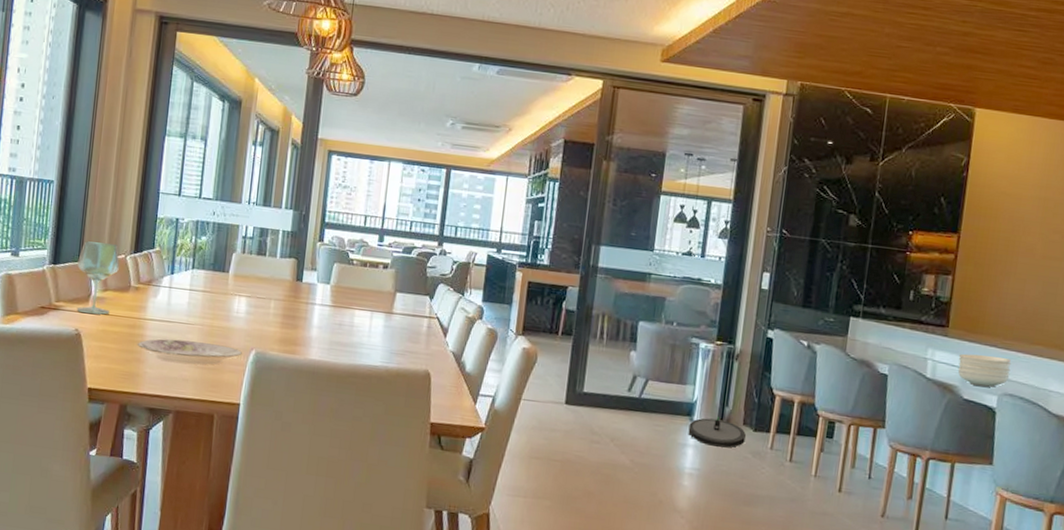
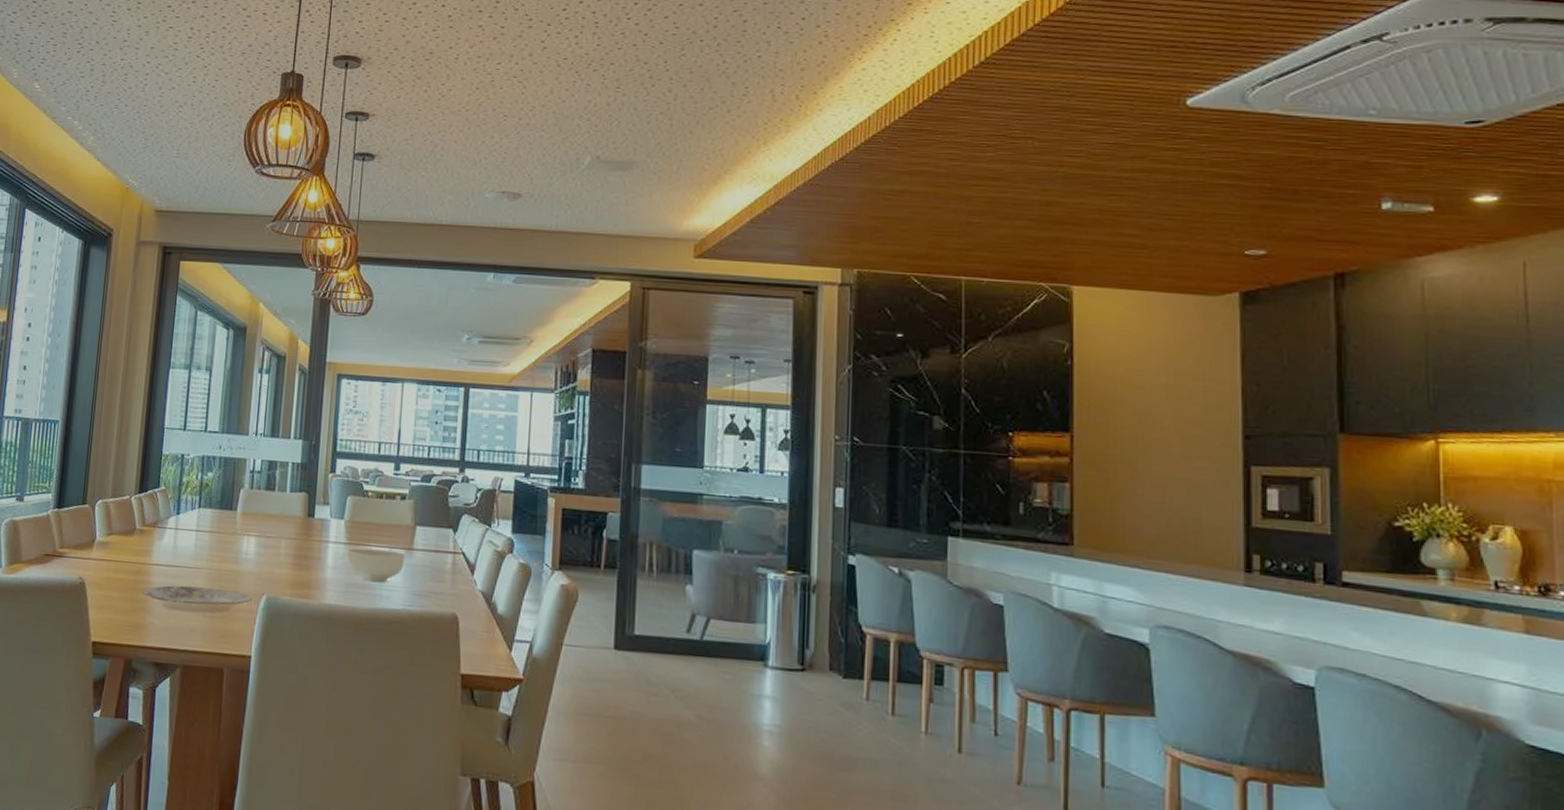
wine glass: present [76,241,120,315] -> none [81,482,124,561]
bowl: none [332,310,385,342] -> present [348,548,405,583]
robot vacuum: present [688,417,747,448] -> none [763,661,835,699]
bowl: present [958,353,1012,387] -> none [1091,577,1162,618]

